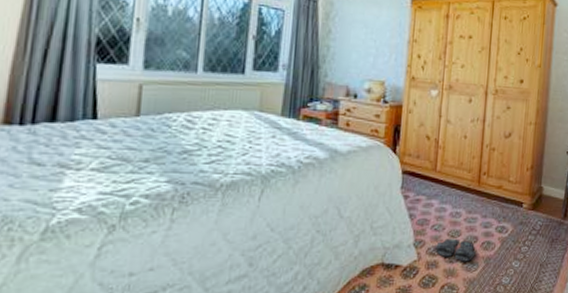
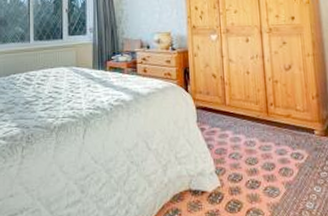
slippers: present [435,238,476,262] -> none [236,165,275,188]

